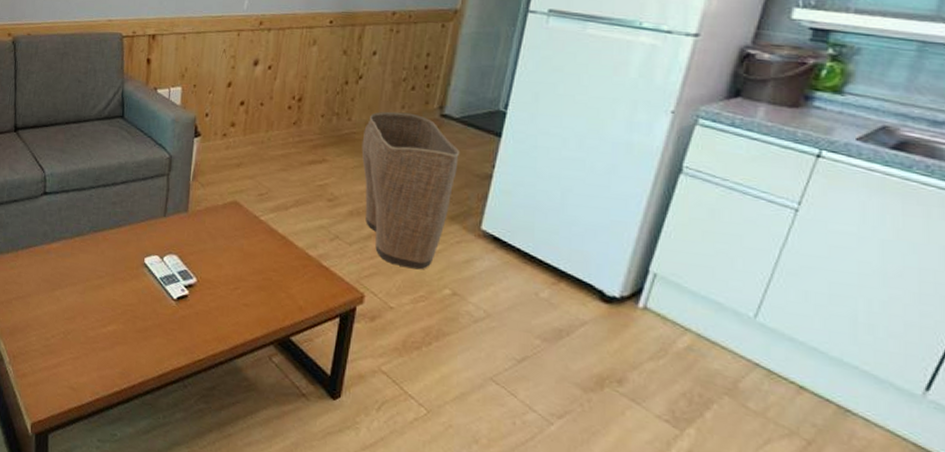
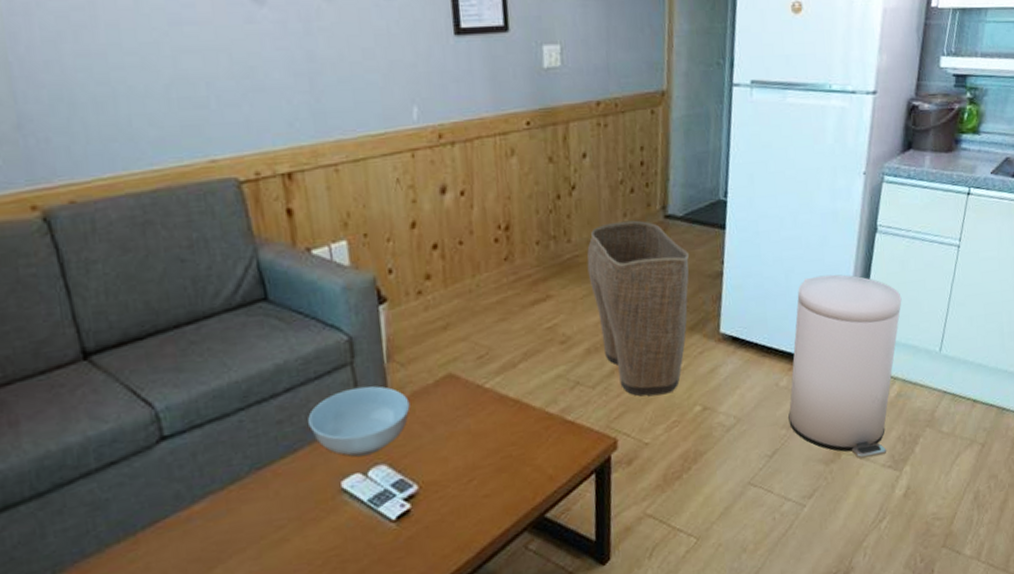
bowl: none [132,193,203,245] -> present [308,386,410,457]
pedal bin: none [545,200,707,406] -> present [788,274,902,459]

